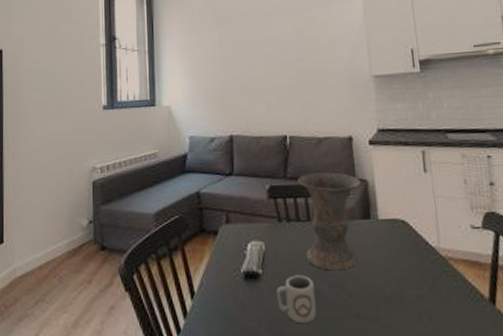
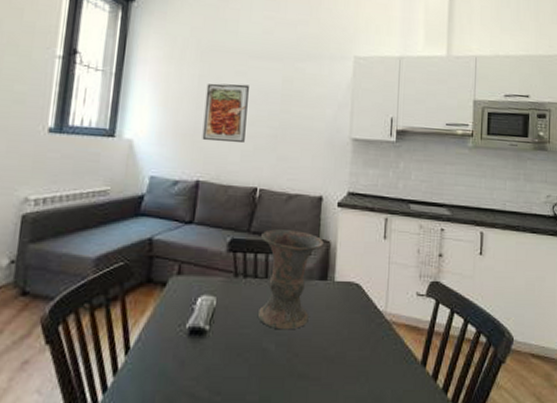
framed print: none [226,41,268,98] -> present [202,83,249,143]
cup: present [276,275,316,324] -> none [220,333,261,383]

